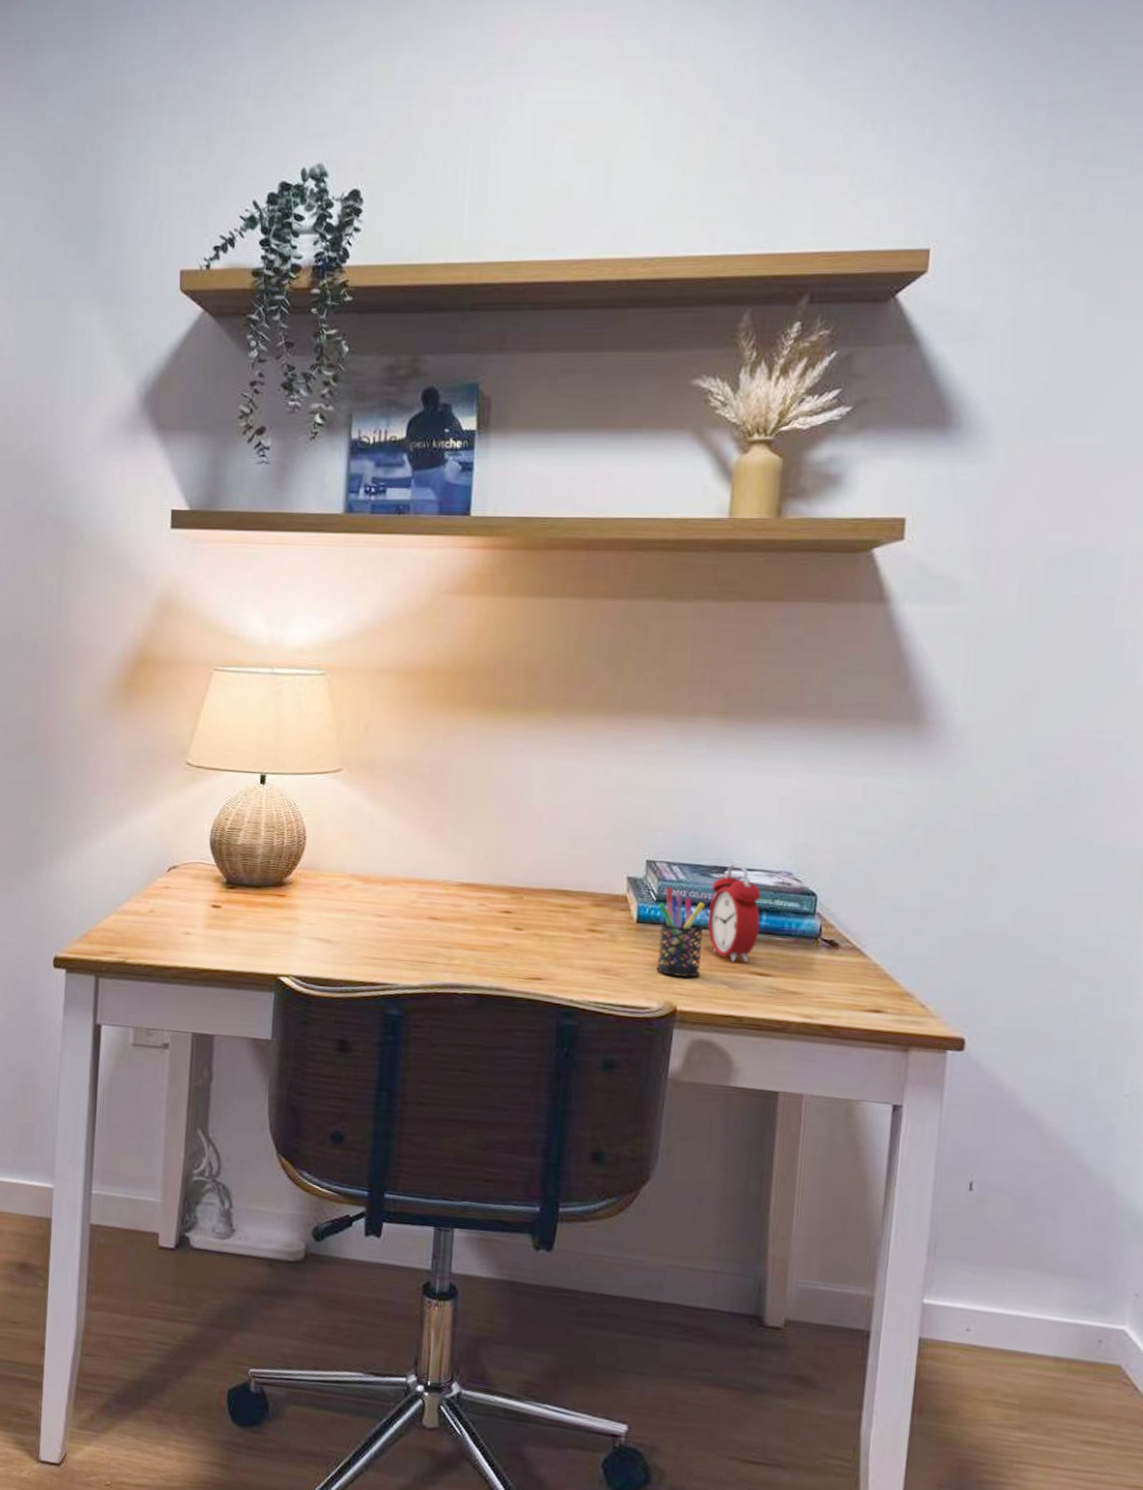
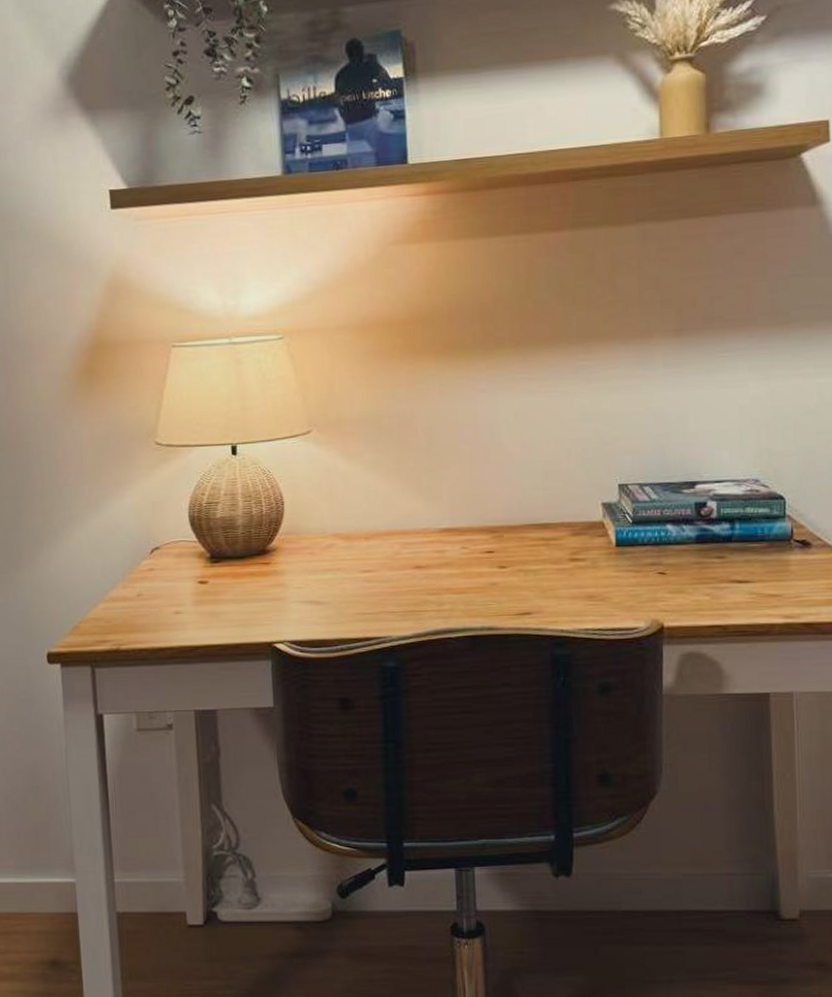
pen holder: present [656,887,706,978] -> none [635,508,683,594]
alarm clock: present [707,863,761,963] -> none [683,476,735,573]

